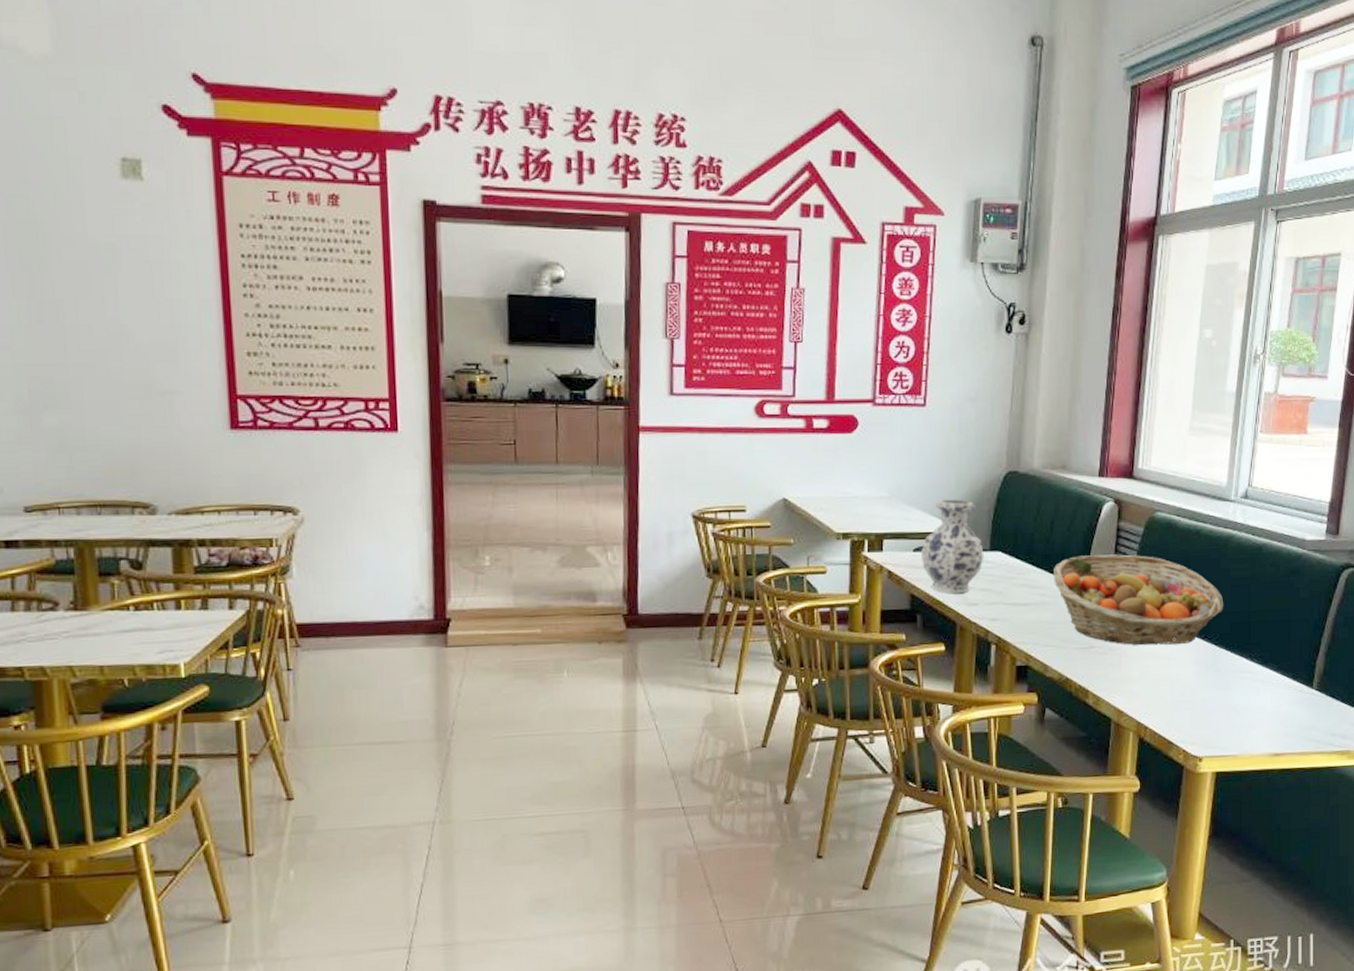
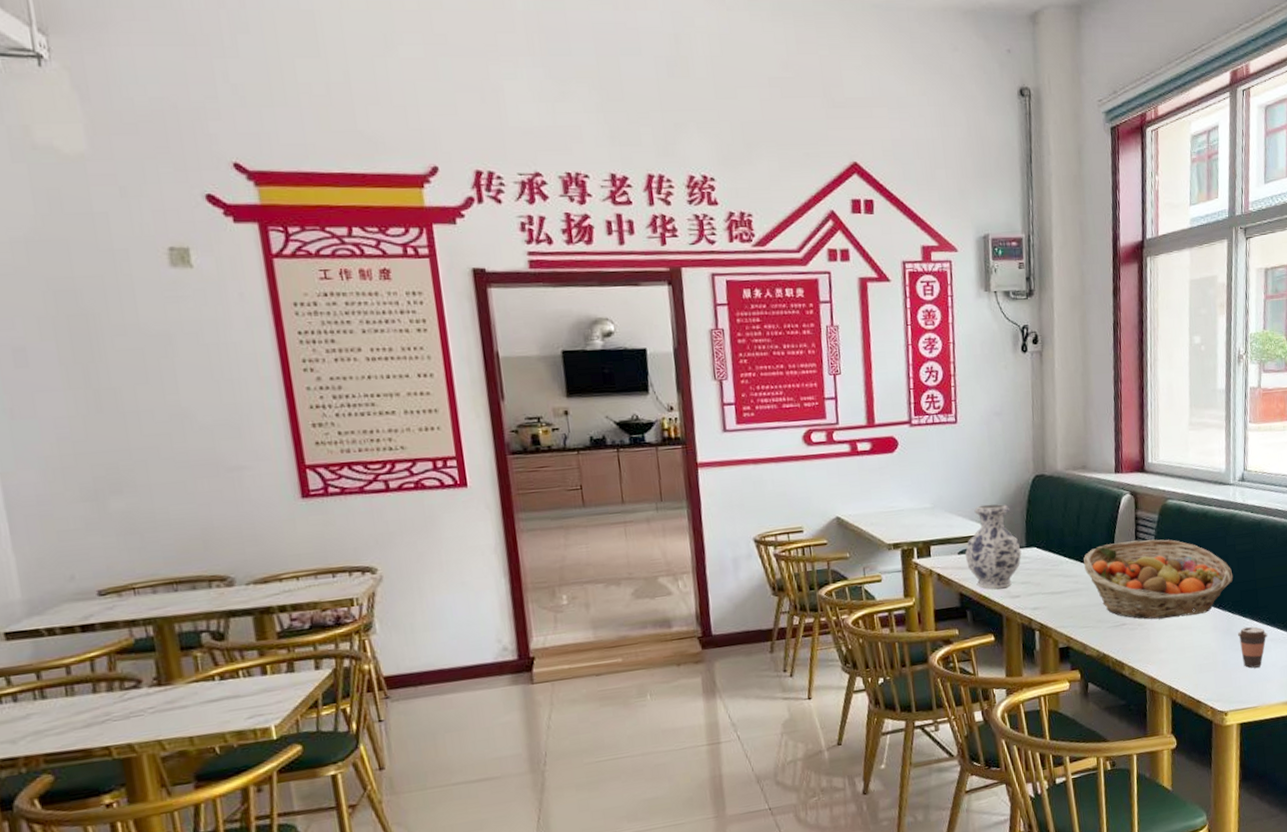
coffee cup: none [1222,664,1258,711] -> present [1237,626,1268,668]

